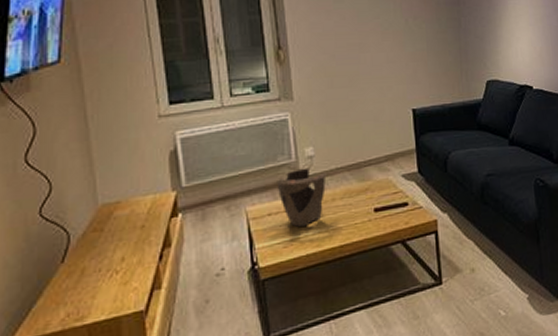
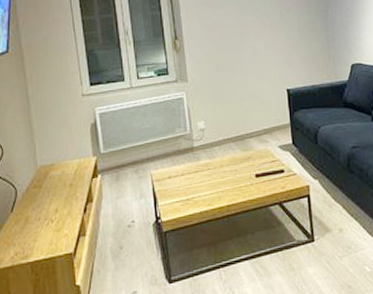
decorative bowl: present [276,168,328,227] -> none [175,139,217,188]

